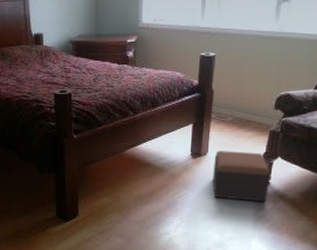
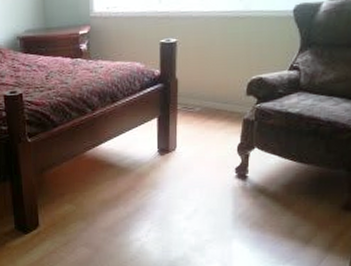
footstool: present [212,150,270,202] -> none [184,144,247,199]

